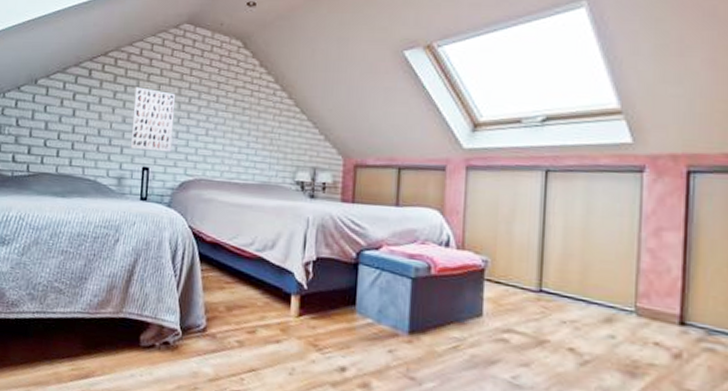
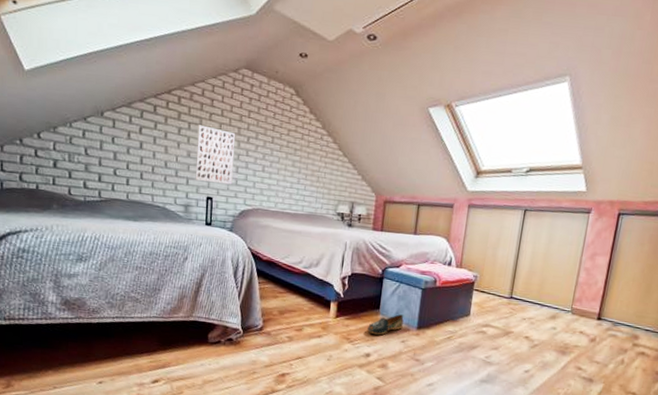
shoe: none [341,312,390,342] -> present [367,314,404,335]

